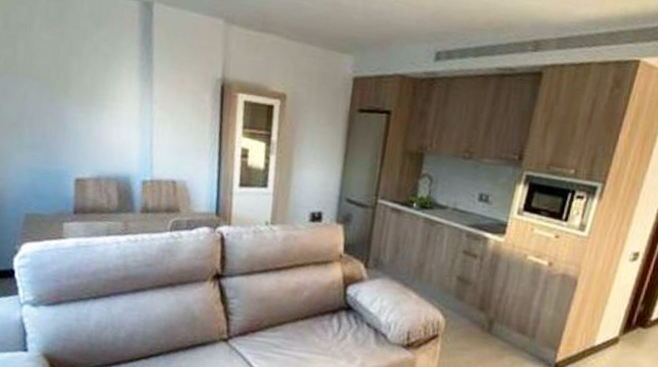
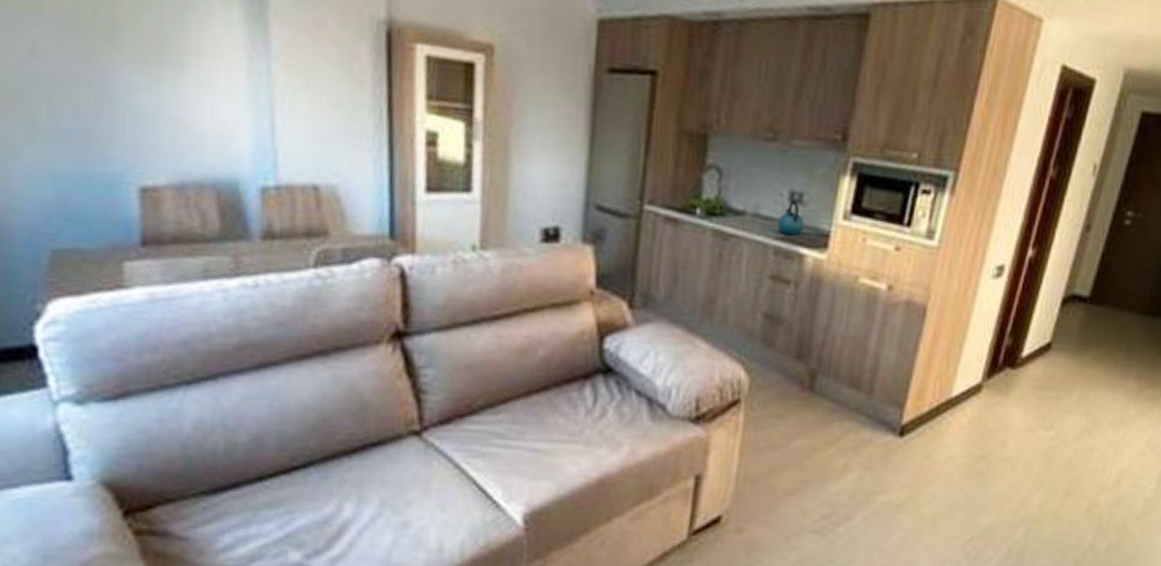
kettle: none [469,200,490,224] -> present [777,200,805,236]

